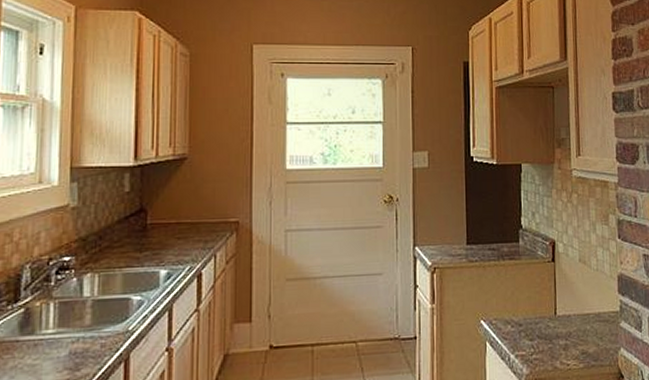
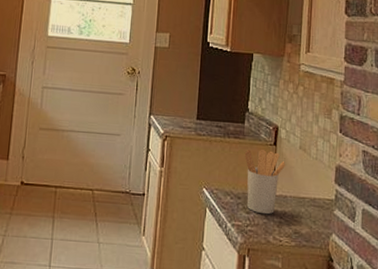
utensil holder: none [522,268,567,339] -> present [244,149,286,215]

